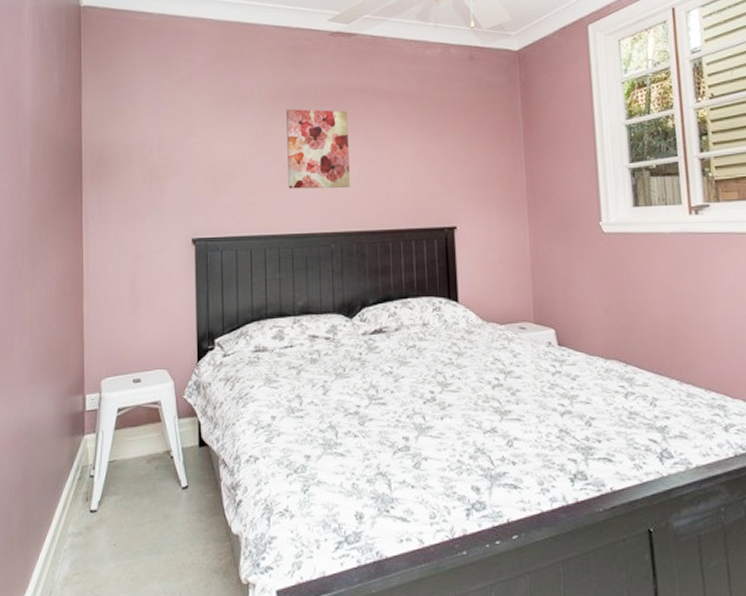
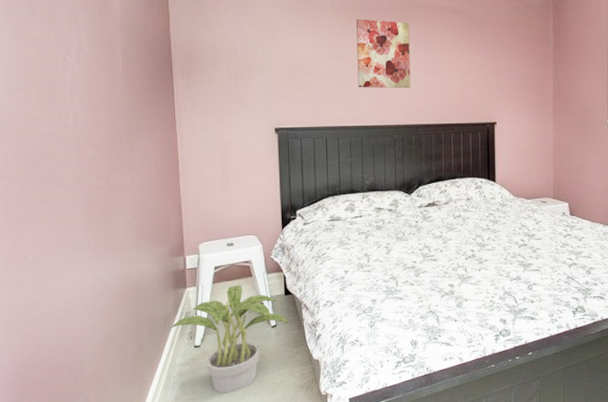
potted plant: none [63,432,203,575] -> present [169,285,289,393]

